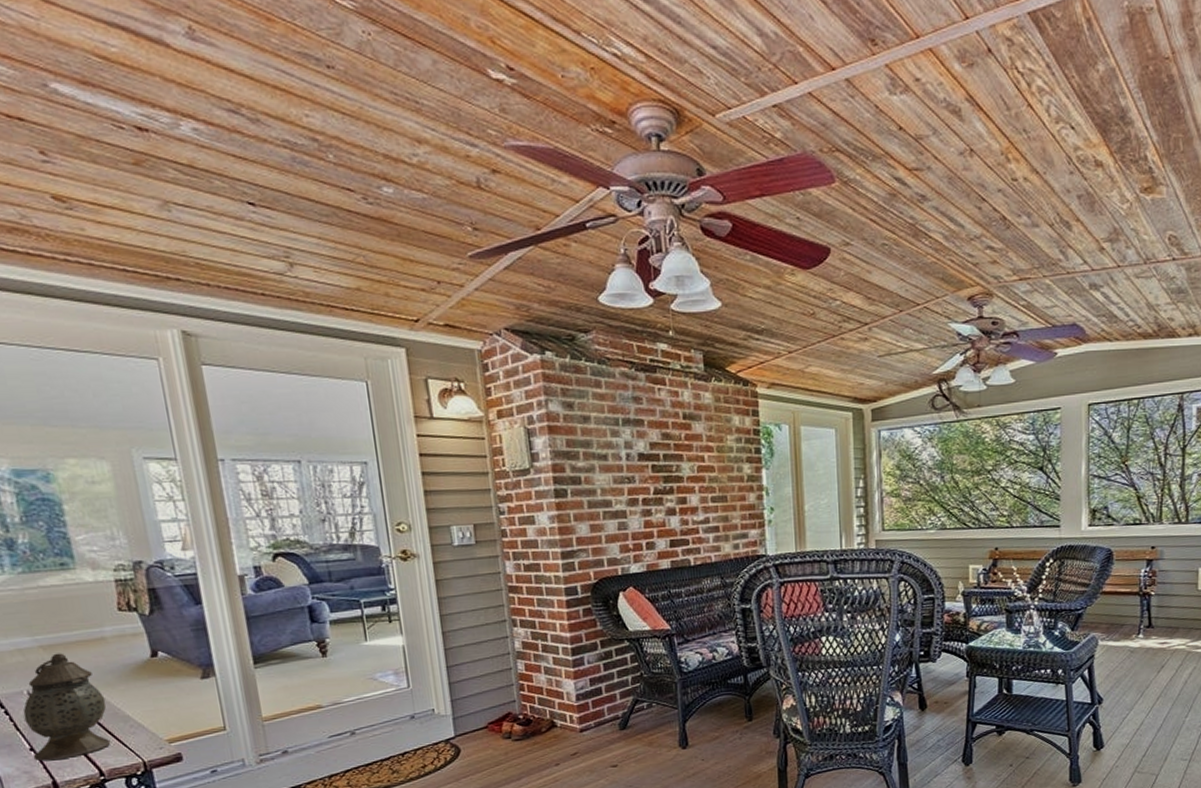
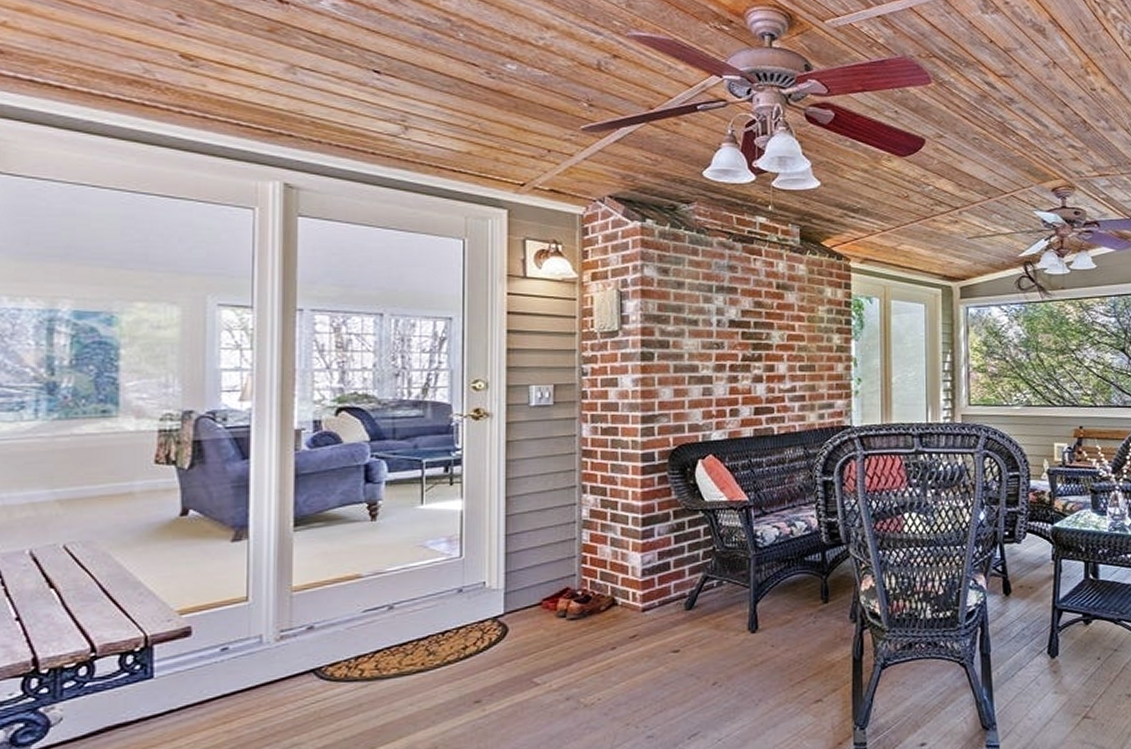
lantern: present [23,653,111,762] -> none [17,508,118,634]

